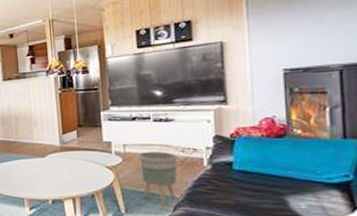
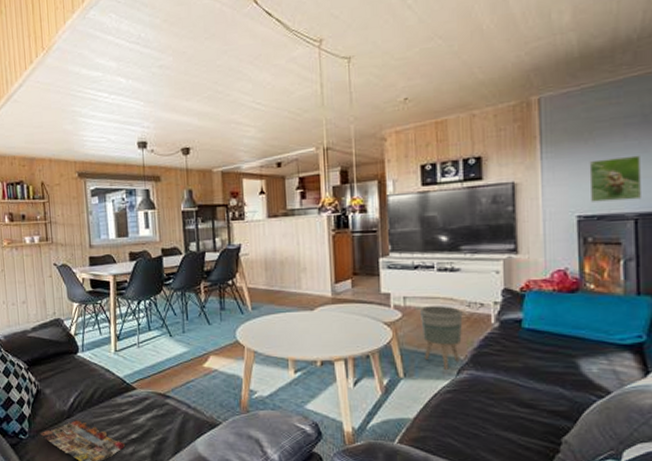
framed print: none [293,12,347,56] -> present [589,155,643,202]

